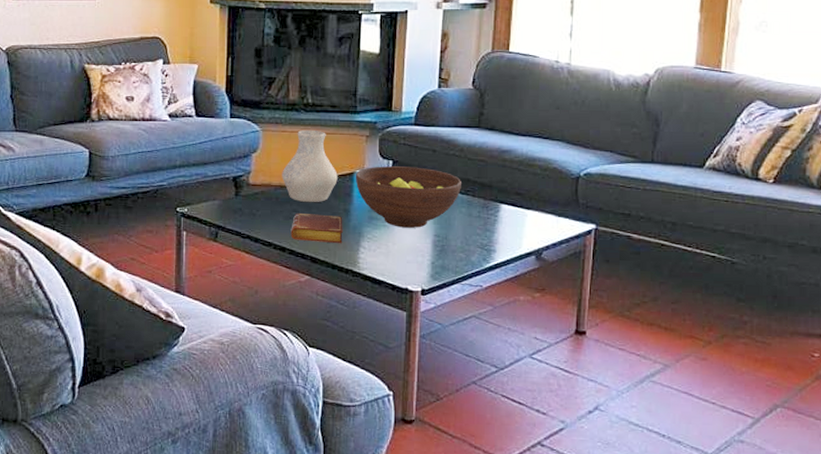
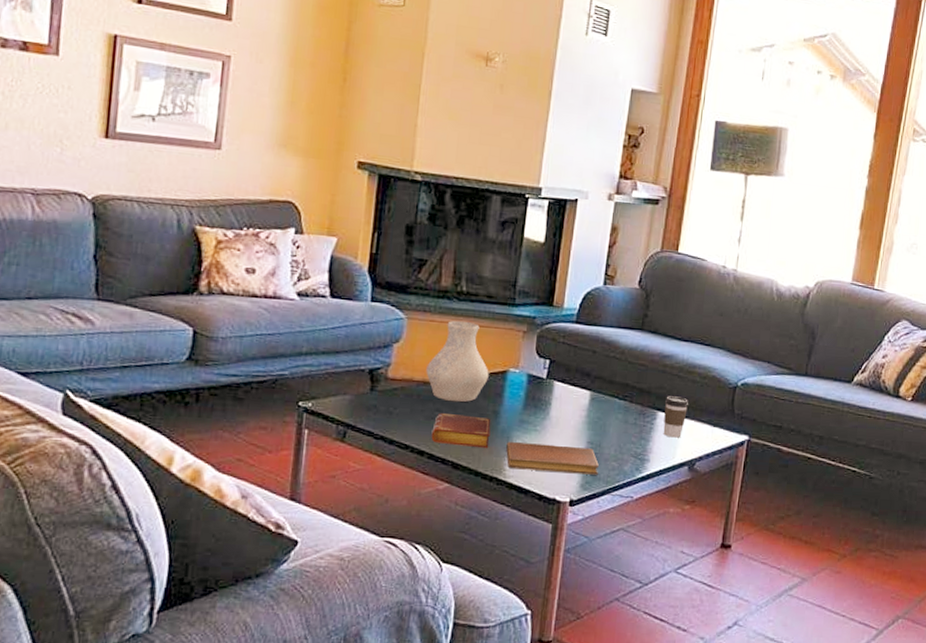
fruit bowl: present [355,166,461,228] -> none [507,365,620,434]
notebook: none [359,237,447,266] -> present [506,442,599,475]
coffee cup: none [506,189,532,229] -> present [663,396,689,438]

